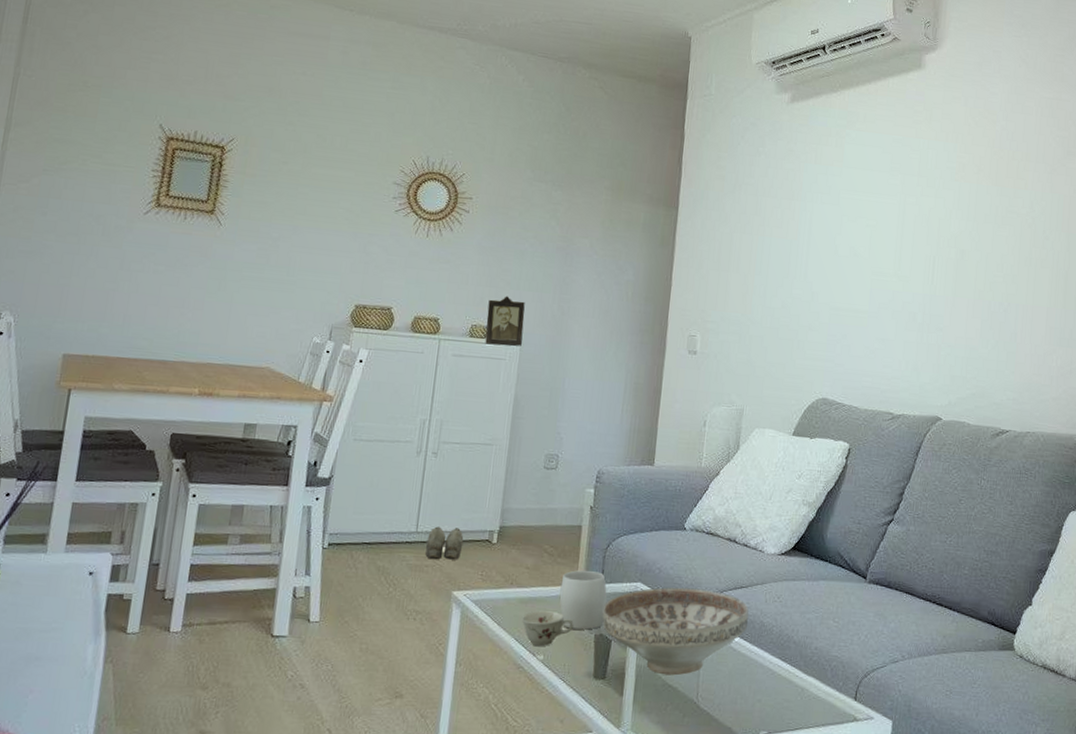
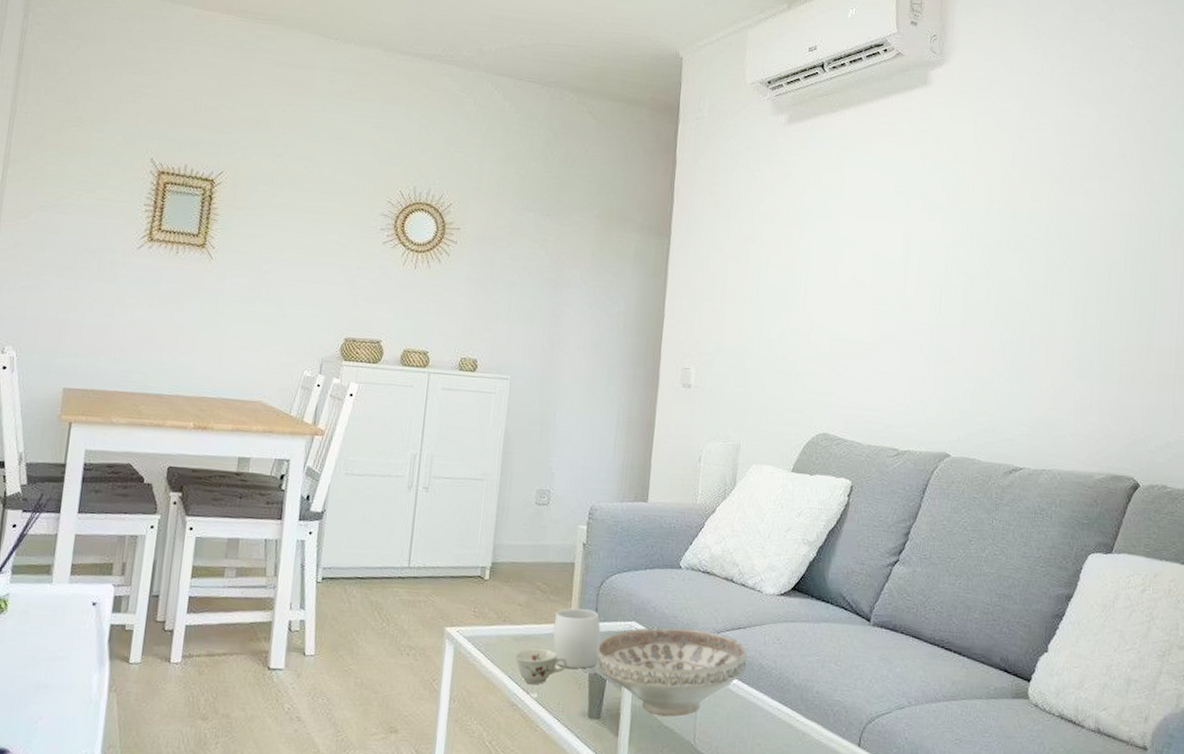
slippers: present [425,526,464,560] -> none [418,562,456,596]
photo frame: present [485,296,525,346] -> none [474,328,515,380]

